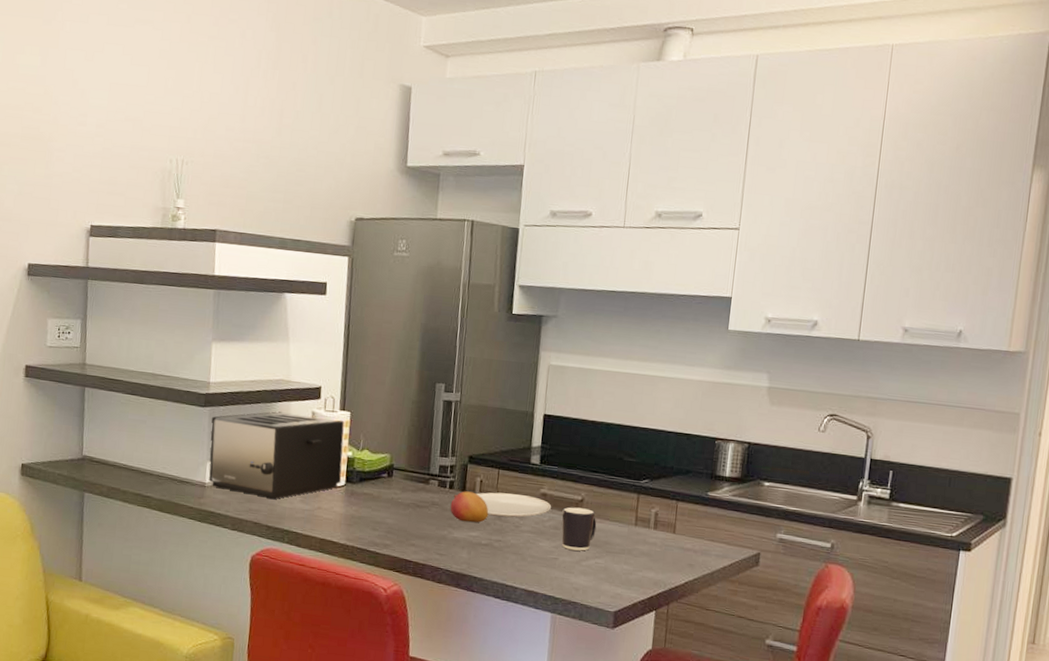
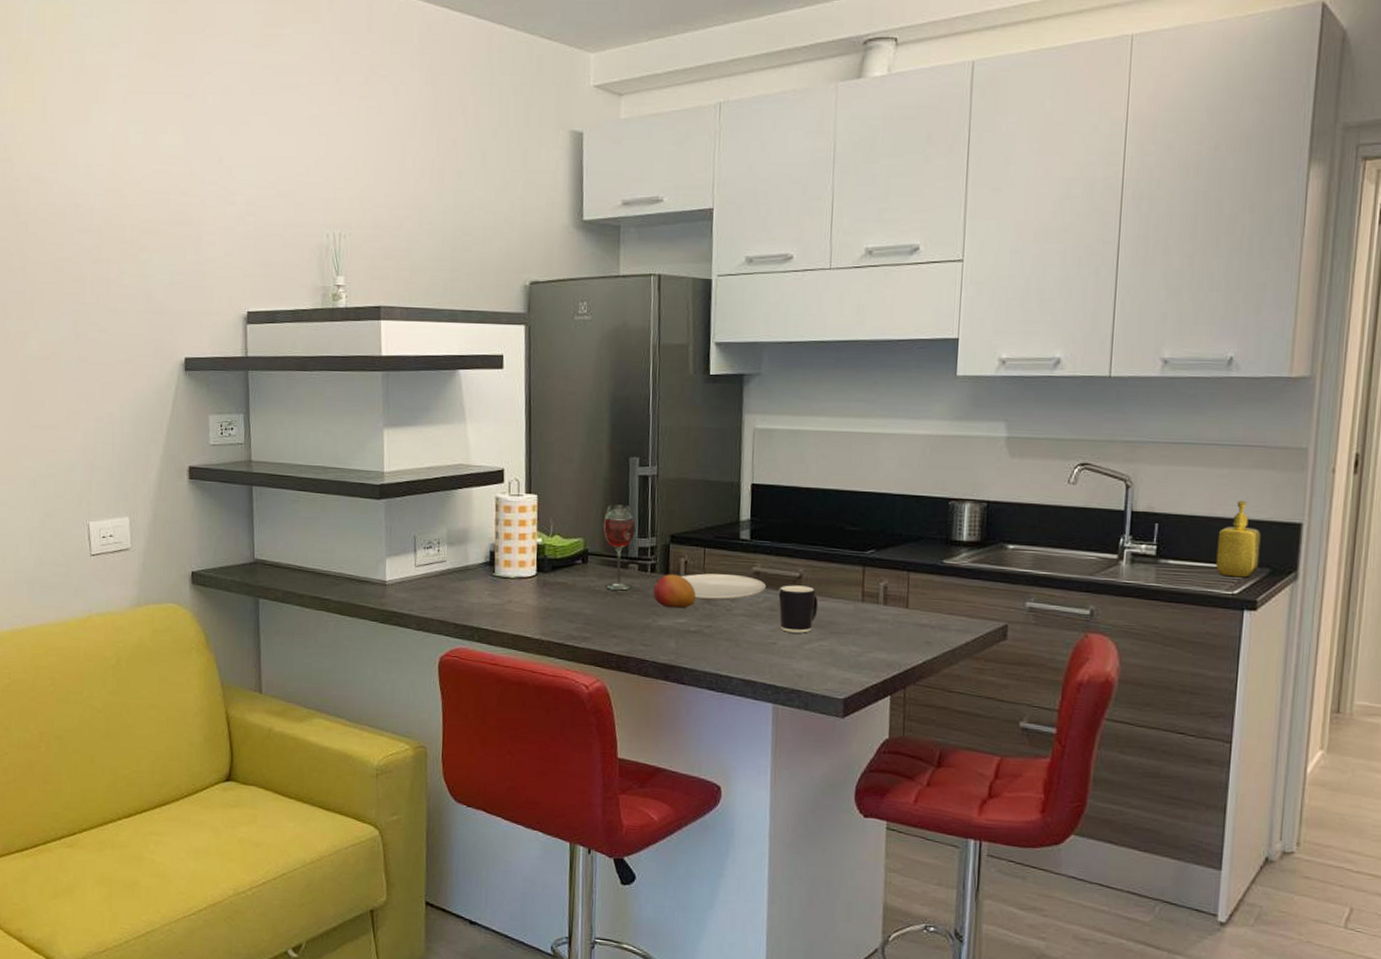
toaster: present [208,411,345,499] -> none [387,499,532,594]
wineglass: none [407,425,438,504] -> present [603,504,636,591]
soap dispenser: none [938,454,978,523] -> present [1216,500,1261,578]

